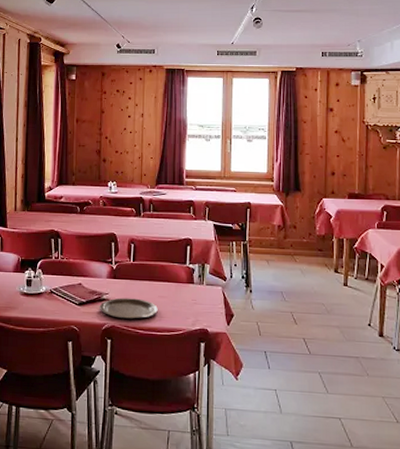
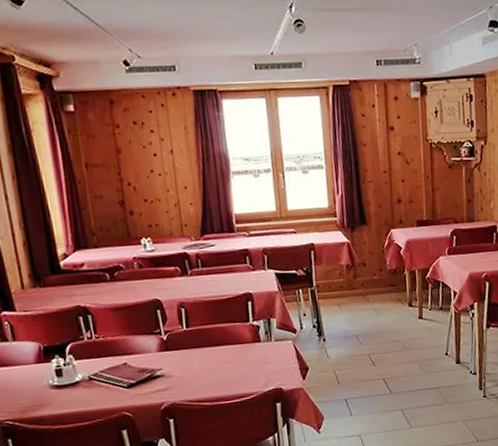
plate: present [99,297,158,319] -> none [153,368,224,394]

